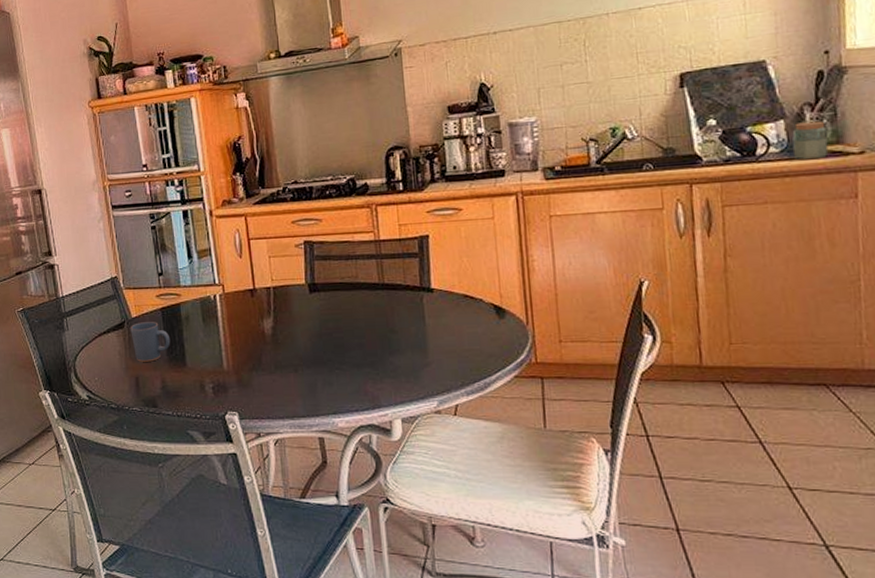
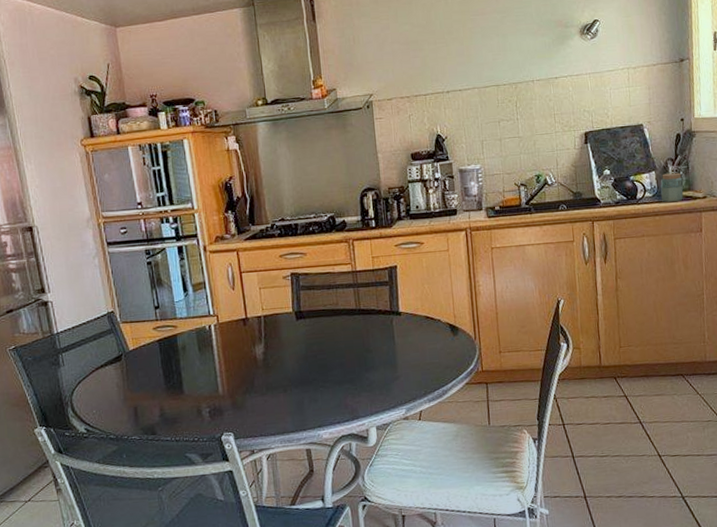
mug: present [130,322,171,362] -> none [128,353,168,392]

